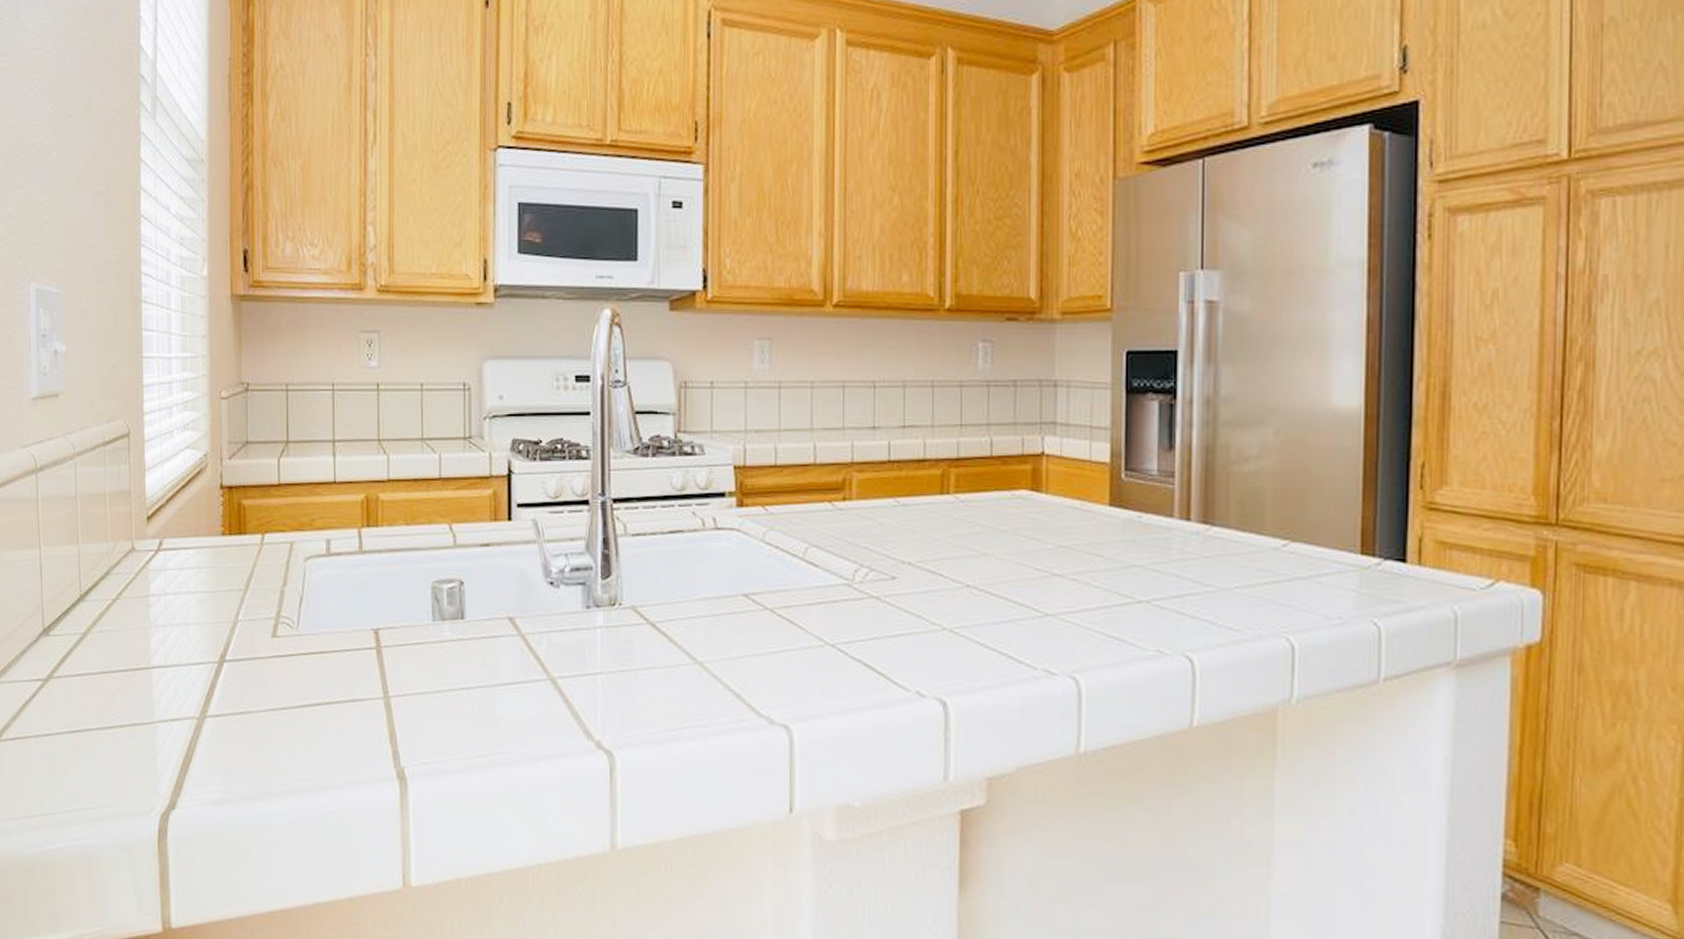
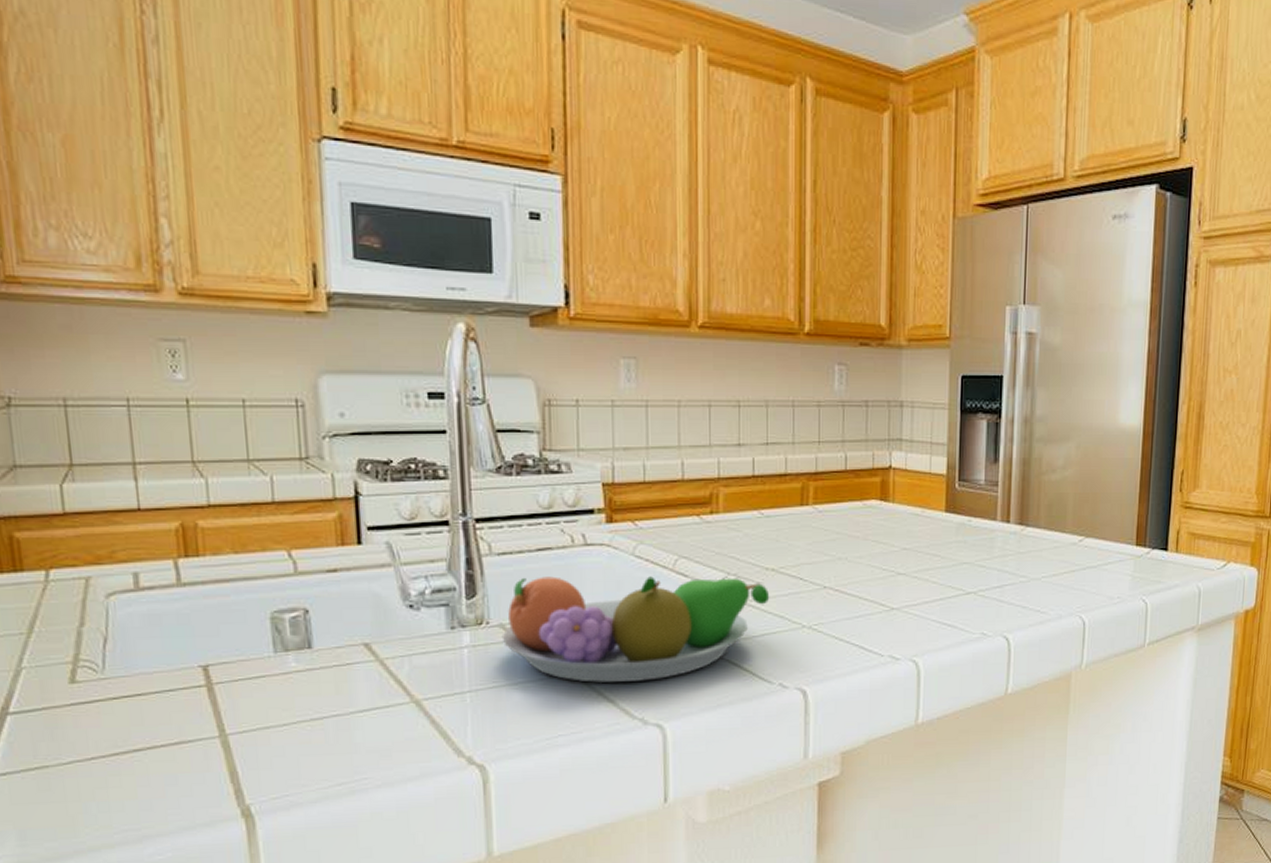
fruit bowl: none [633,560,906,677] -> present [501,576,770,683]

